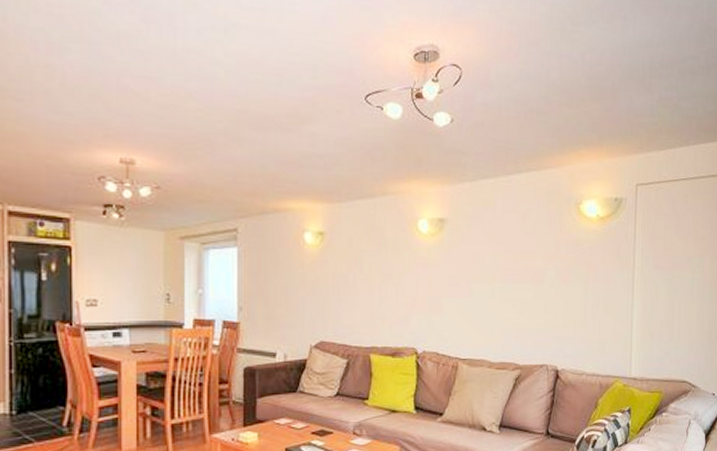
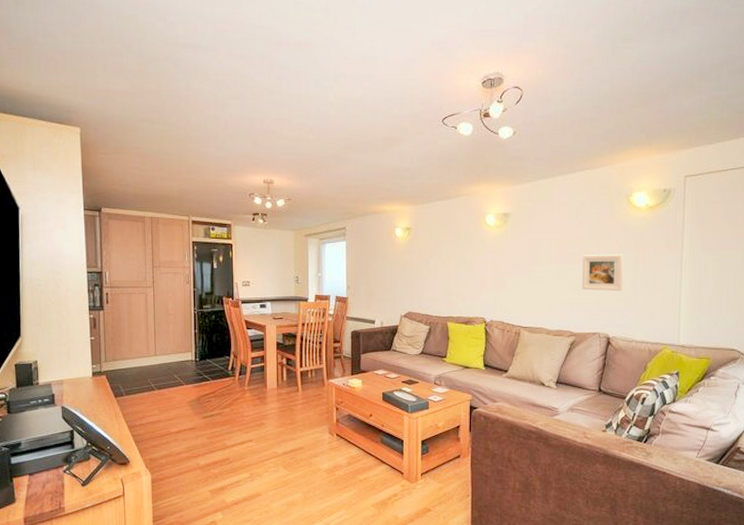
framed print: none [528,271,573,315] -> present [582,253,623,291]

